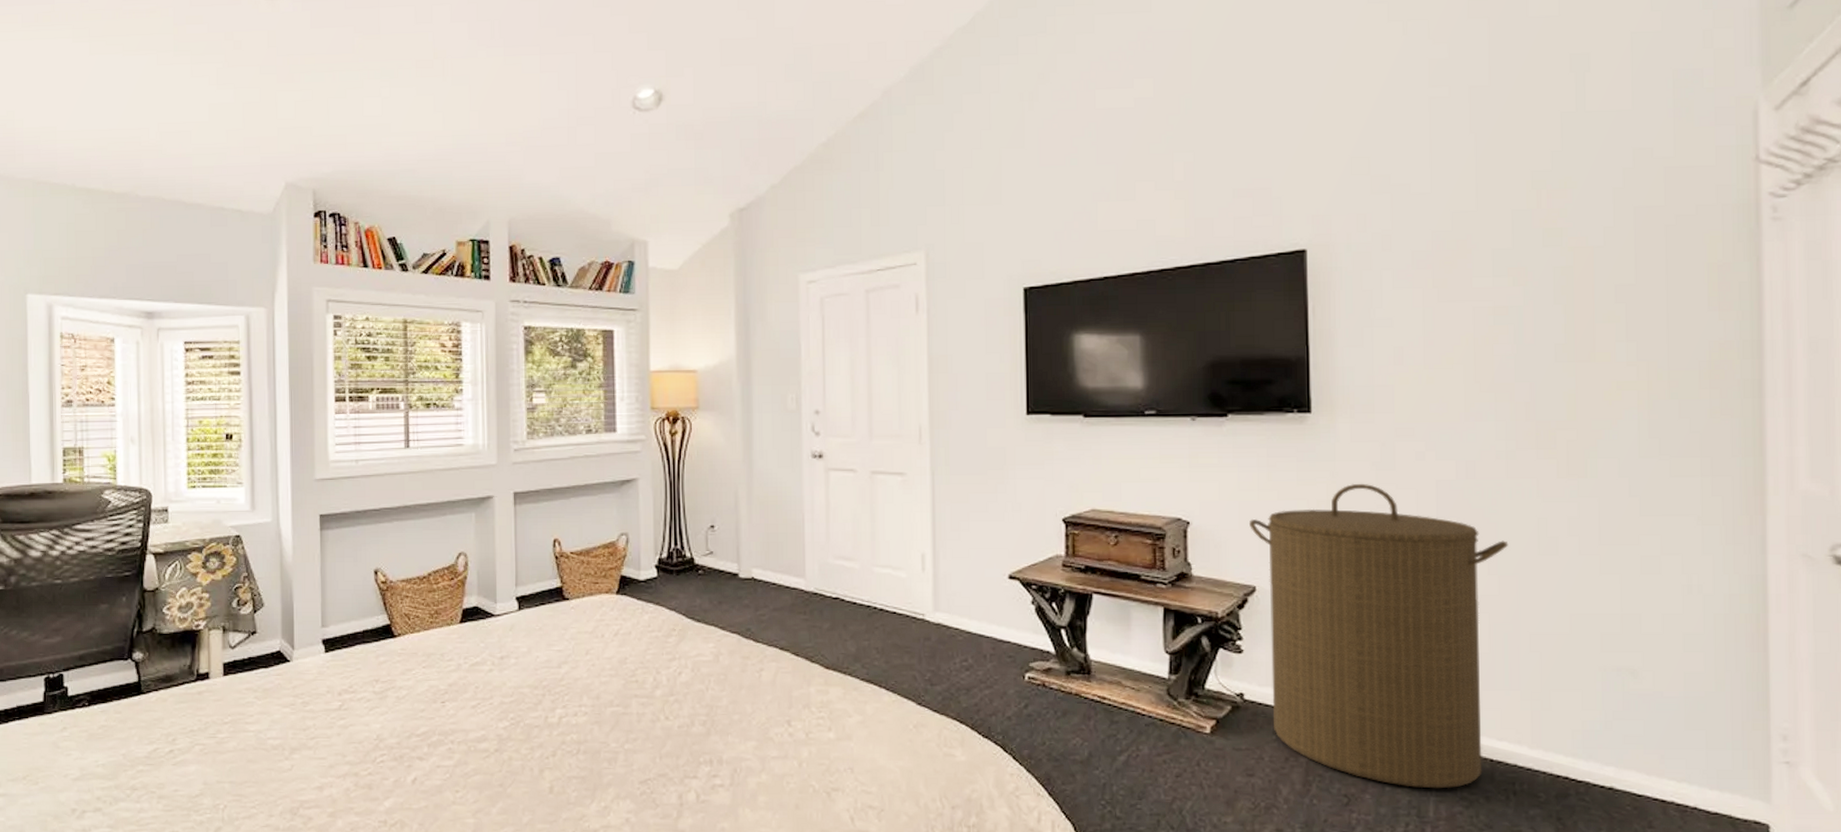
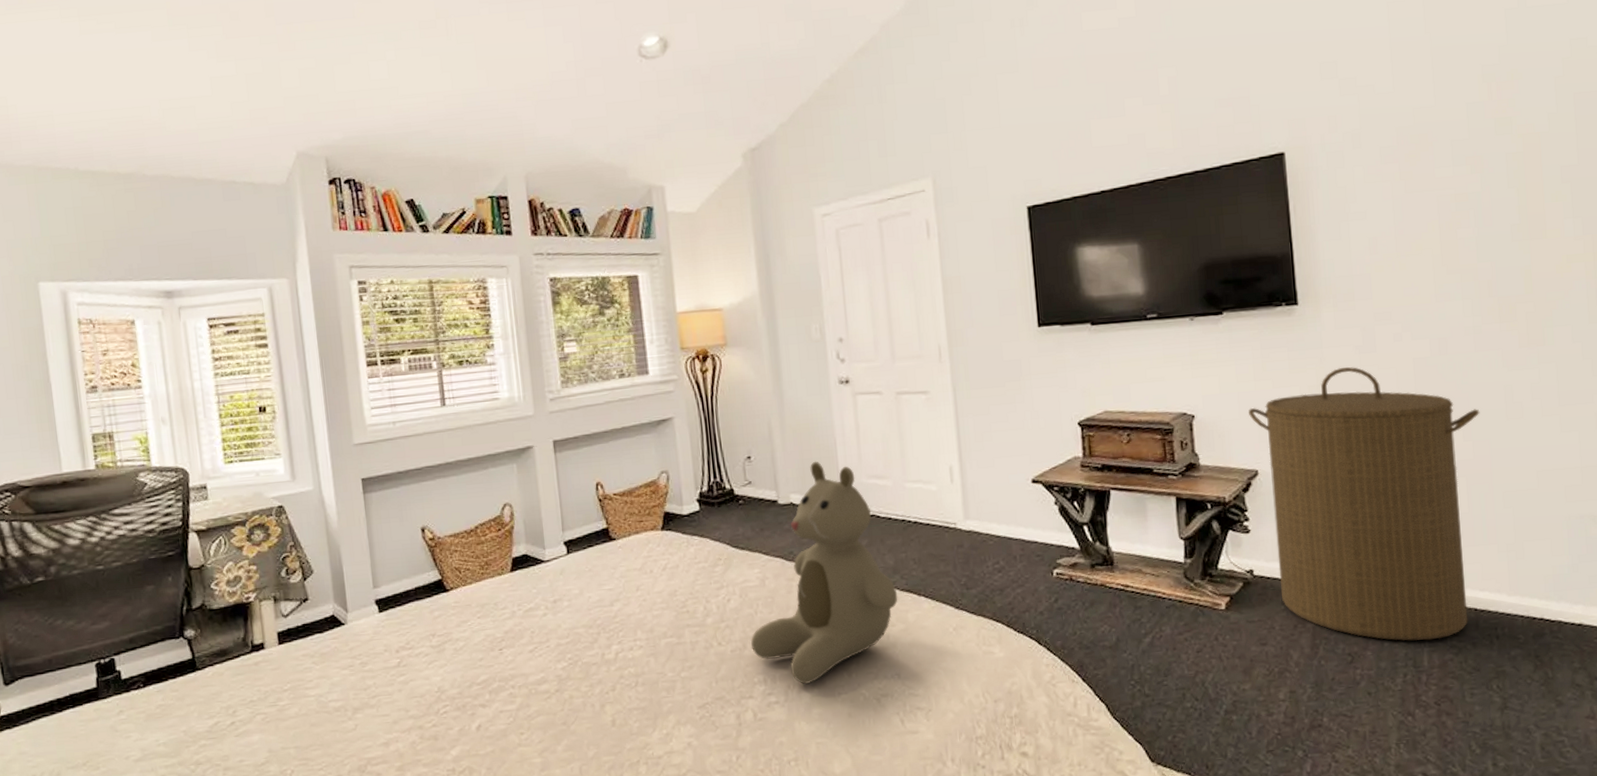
teddy bear: none [699,536,857,769] -> present [750,461,898,684]

